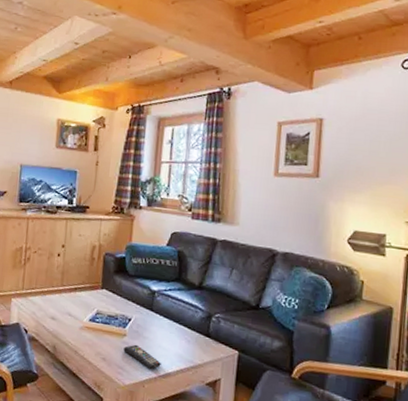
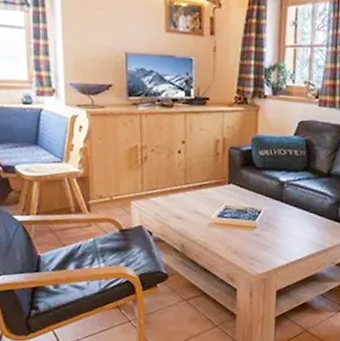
remote control: present [123,344,161,369] -> none [255,235,293,257]

